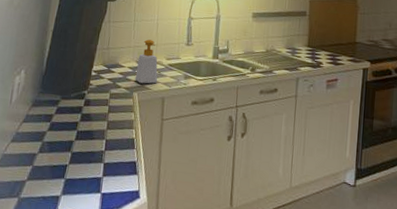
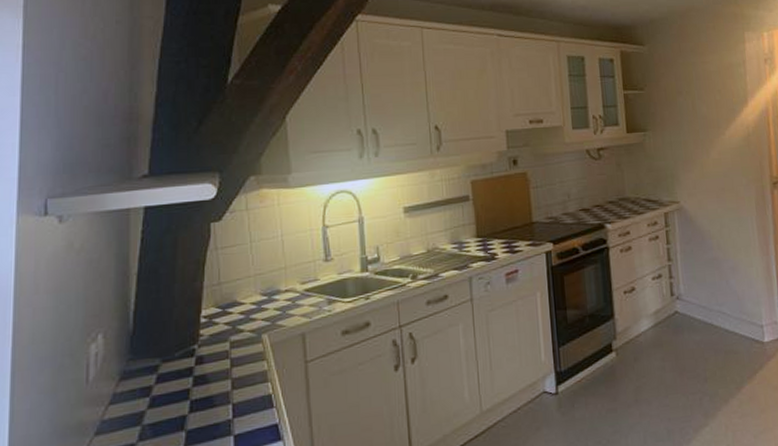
soap bottle: present [135,39,158,84] -> none [261,262,293,321]

